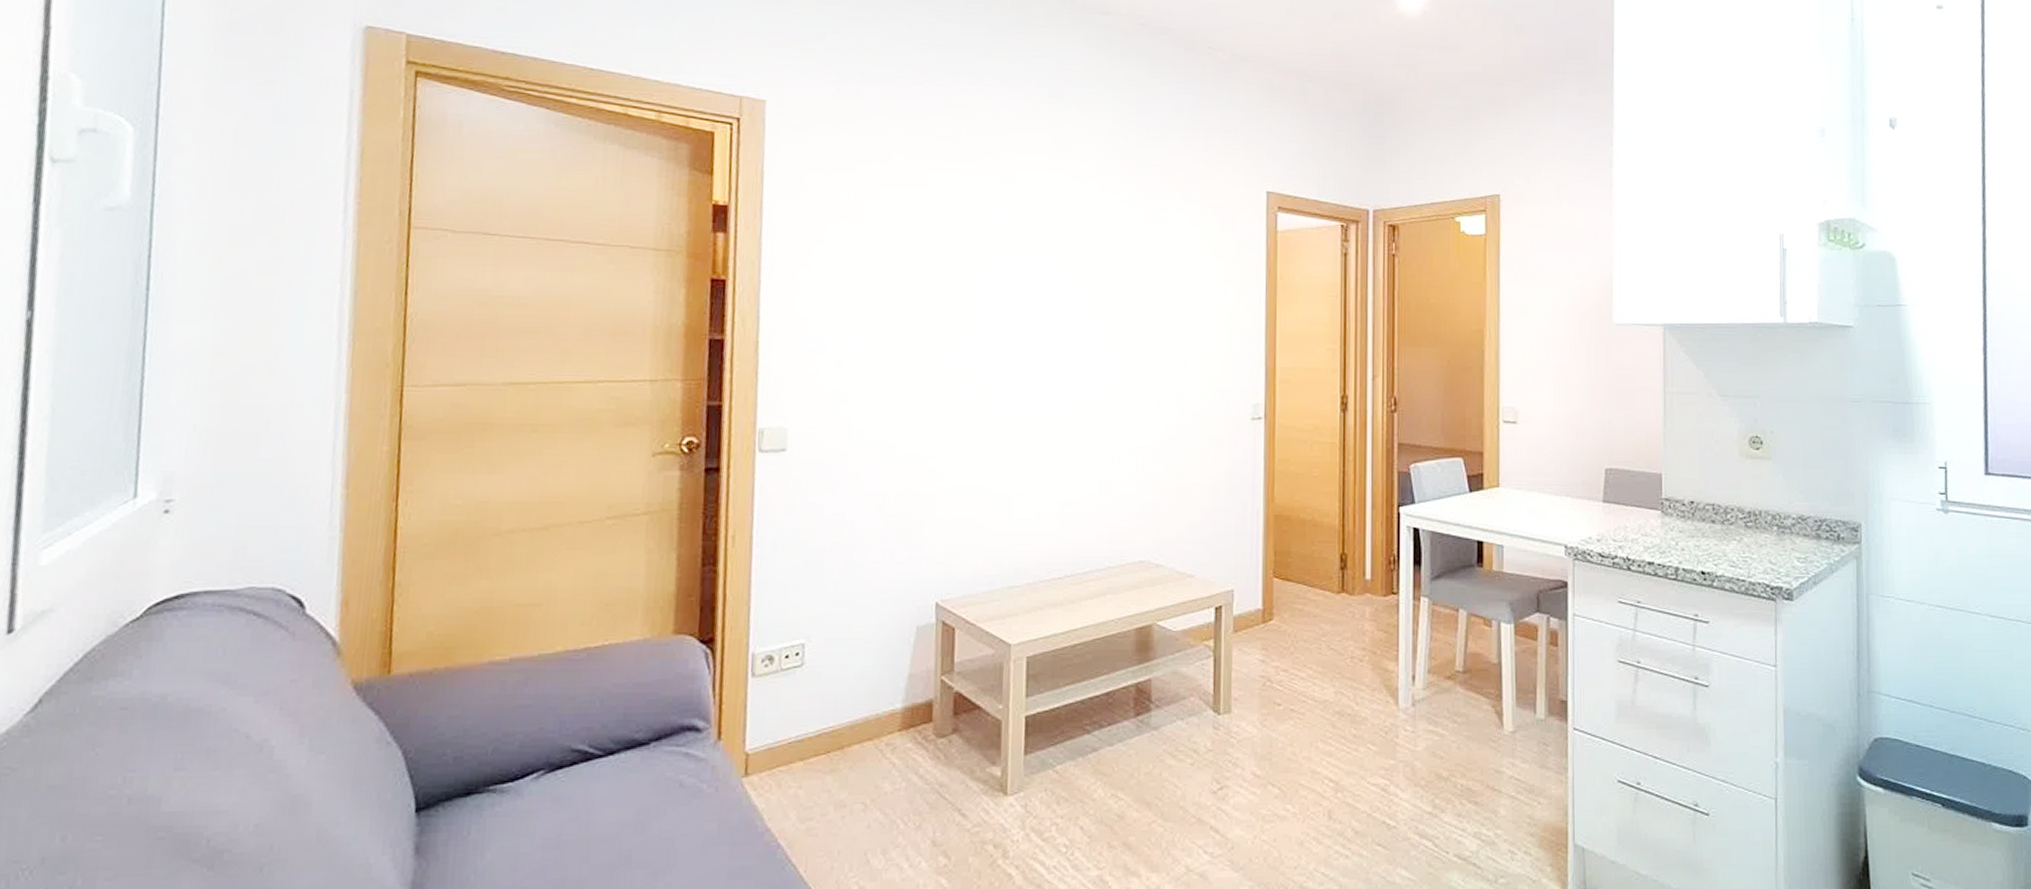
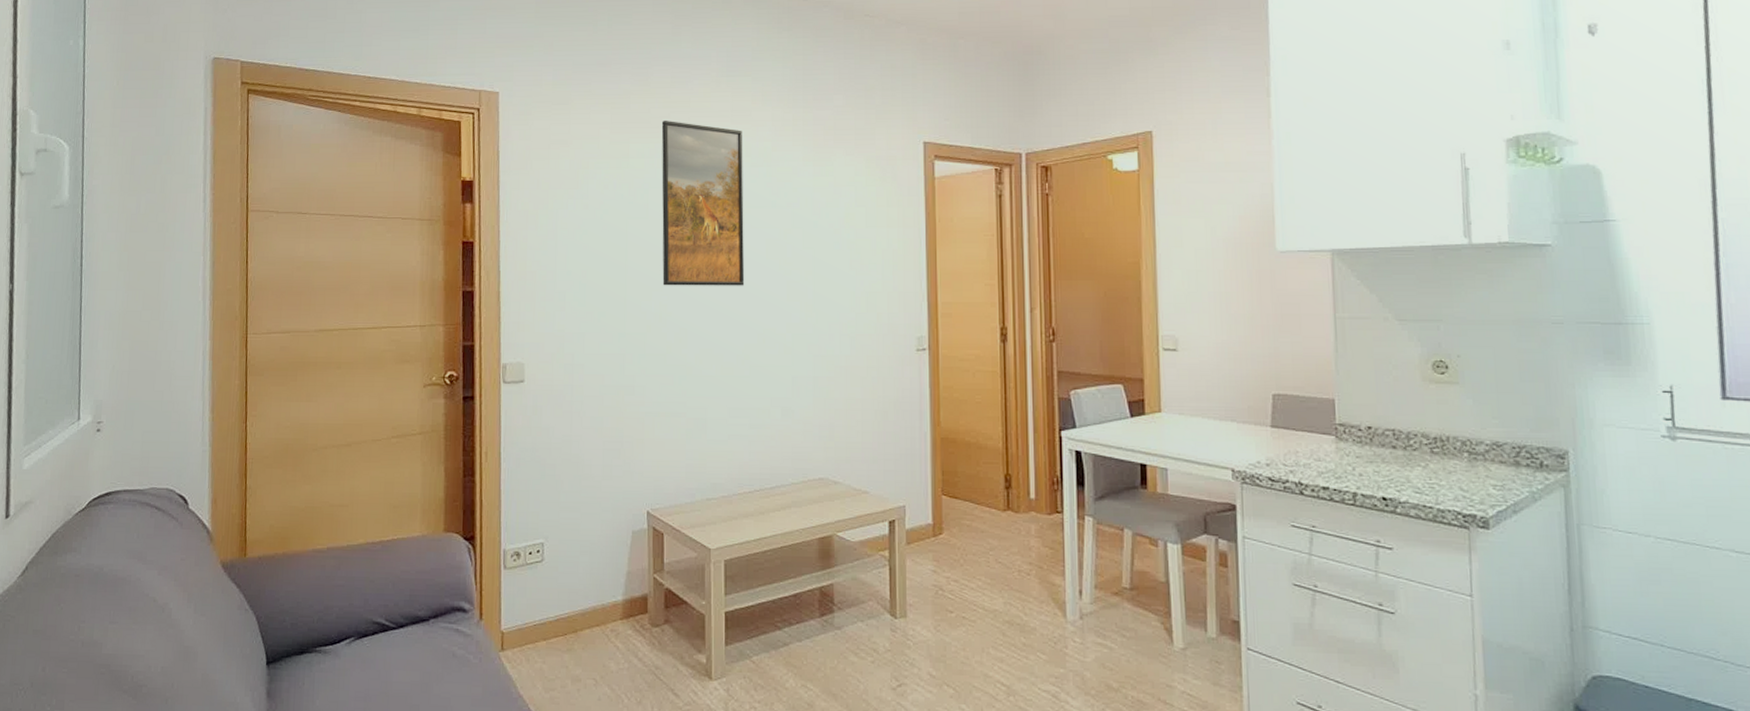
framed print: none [964,149,1065,343] -> present [661,121,745,286]

